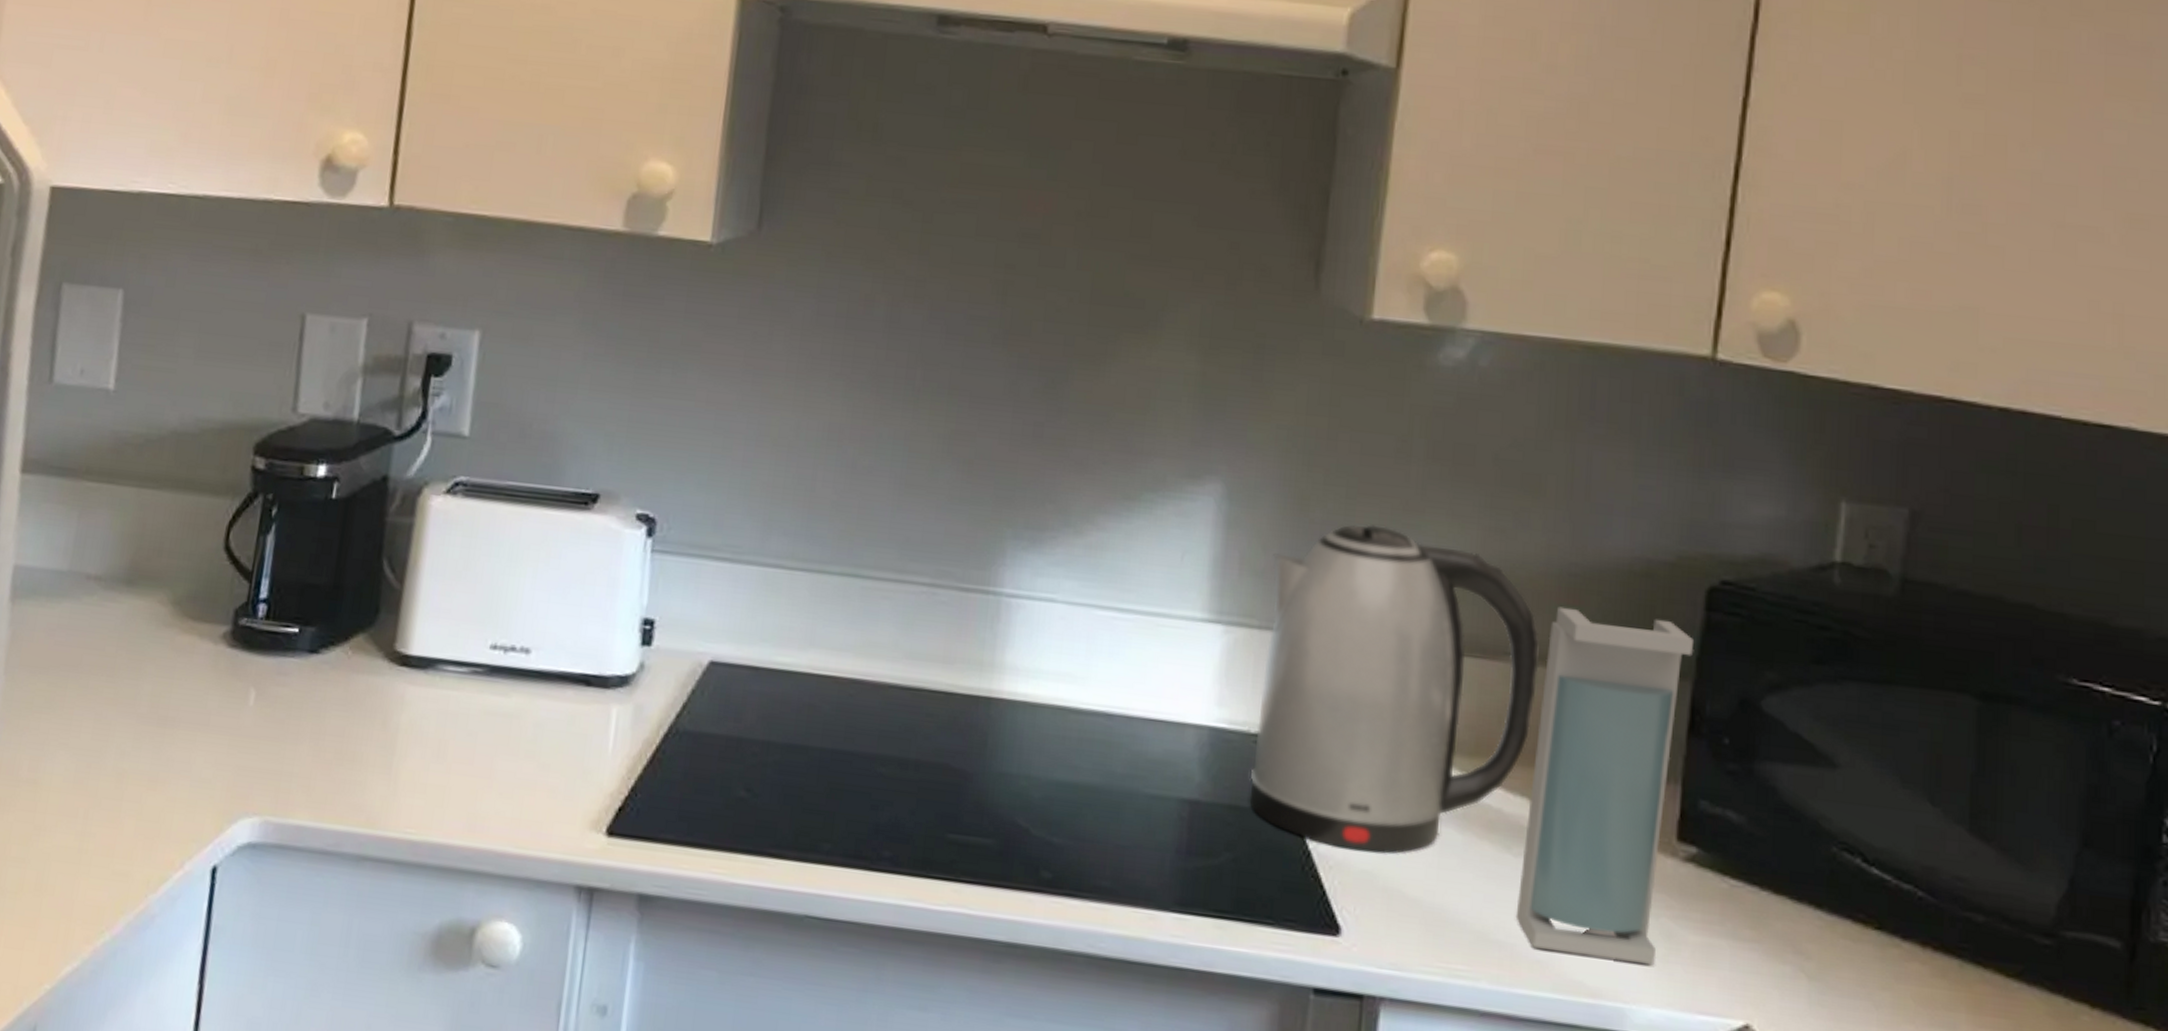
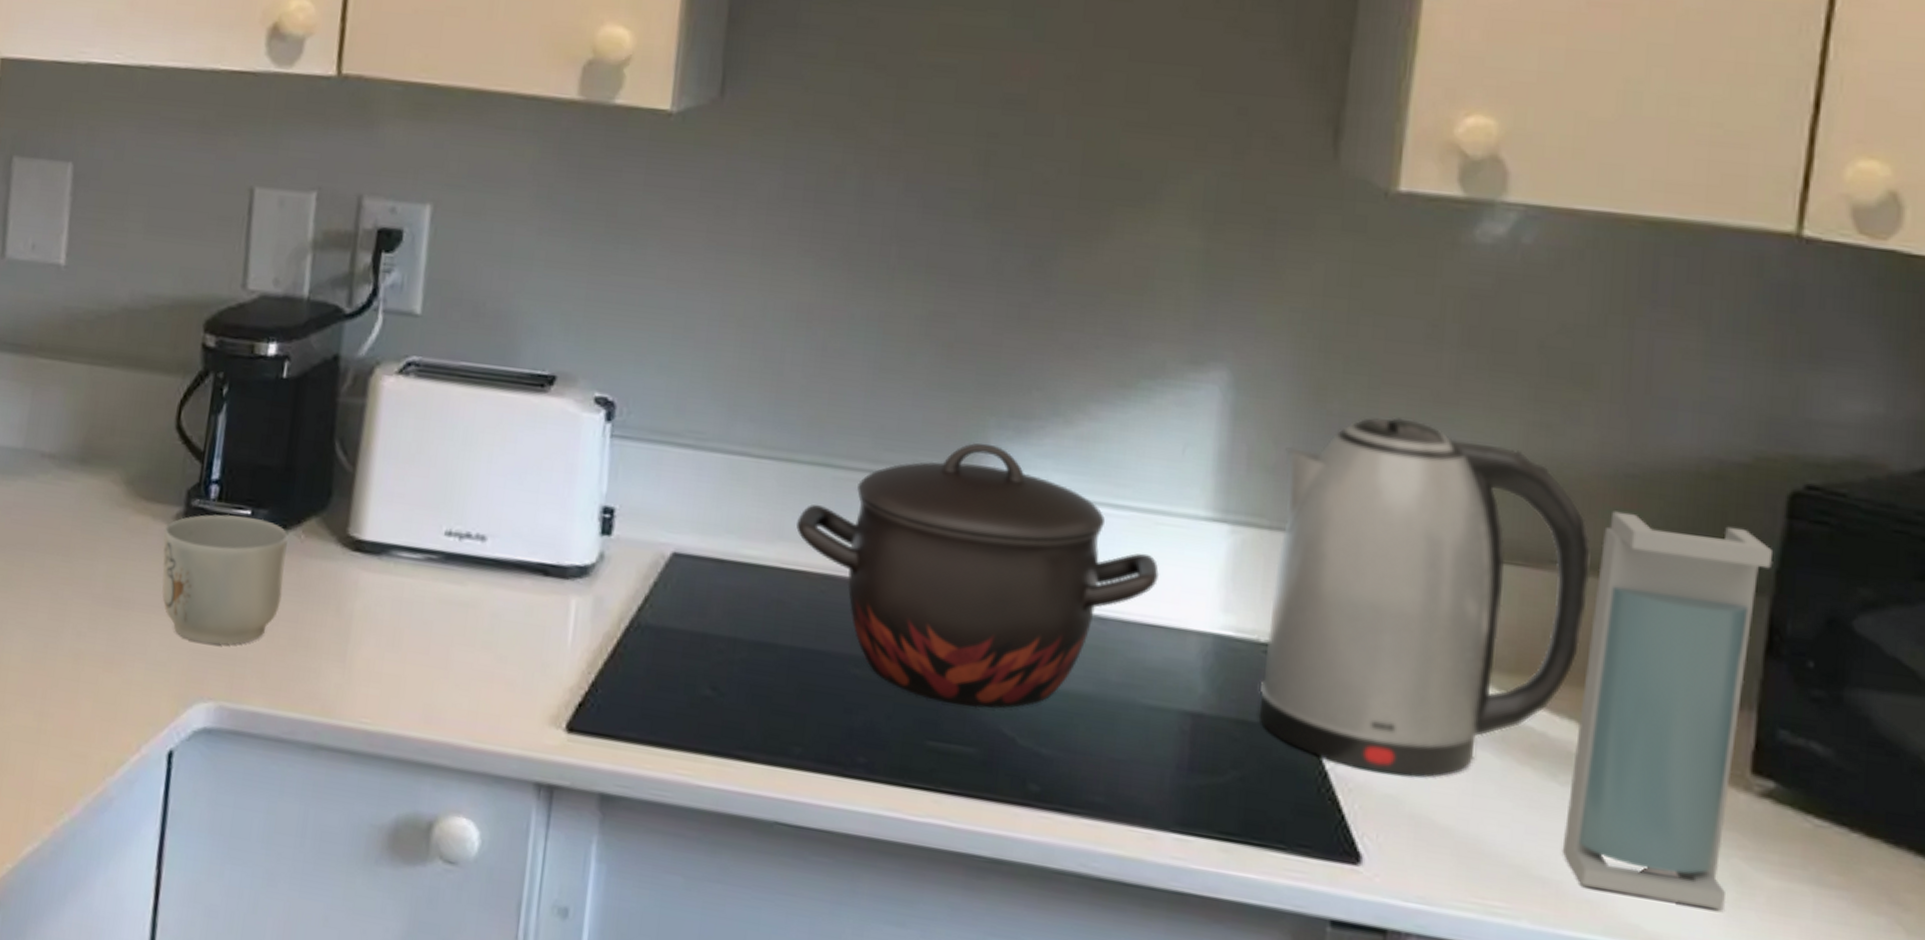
mug: none [208,632,336,760] -> present [162,514,288,645]
cooking pot: none [827,553,1161,802] -> present [796,443,1160,709]

